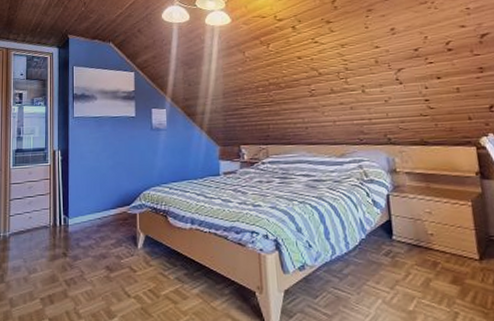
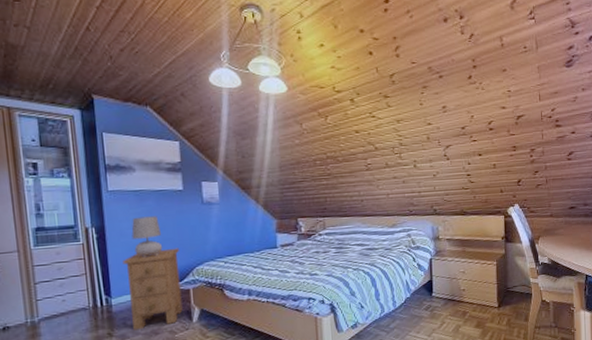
nightstand: none [80,172,129,252] -> present [122,248,183,331]
table lamp: none [90,140,115,180] -> present [131,216,163,257]

